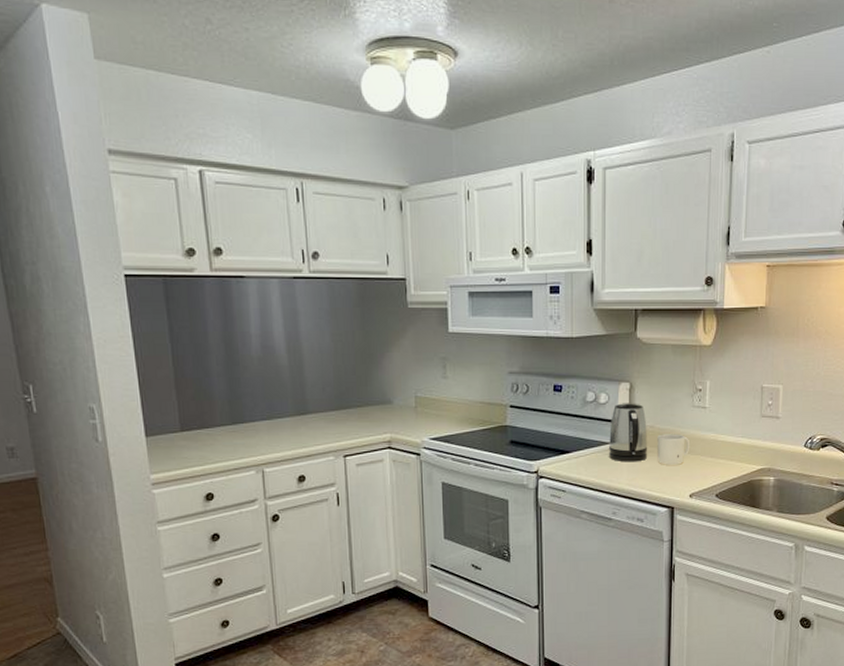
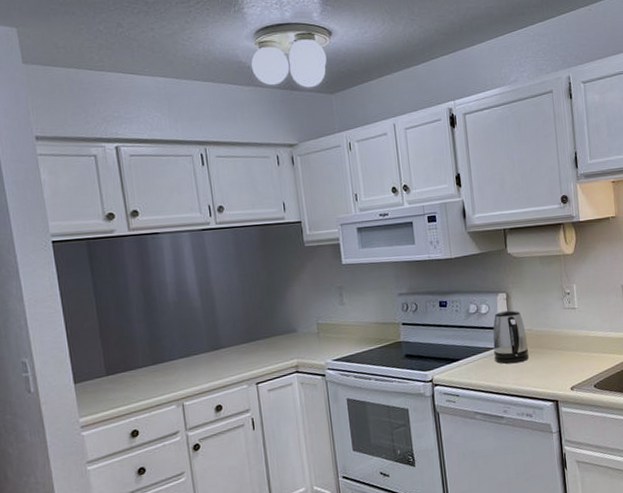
mug: present [657,434,691,466] -> none [536,334,566,364]

